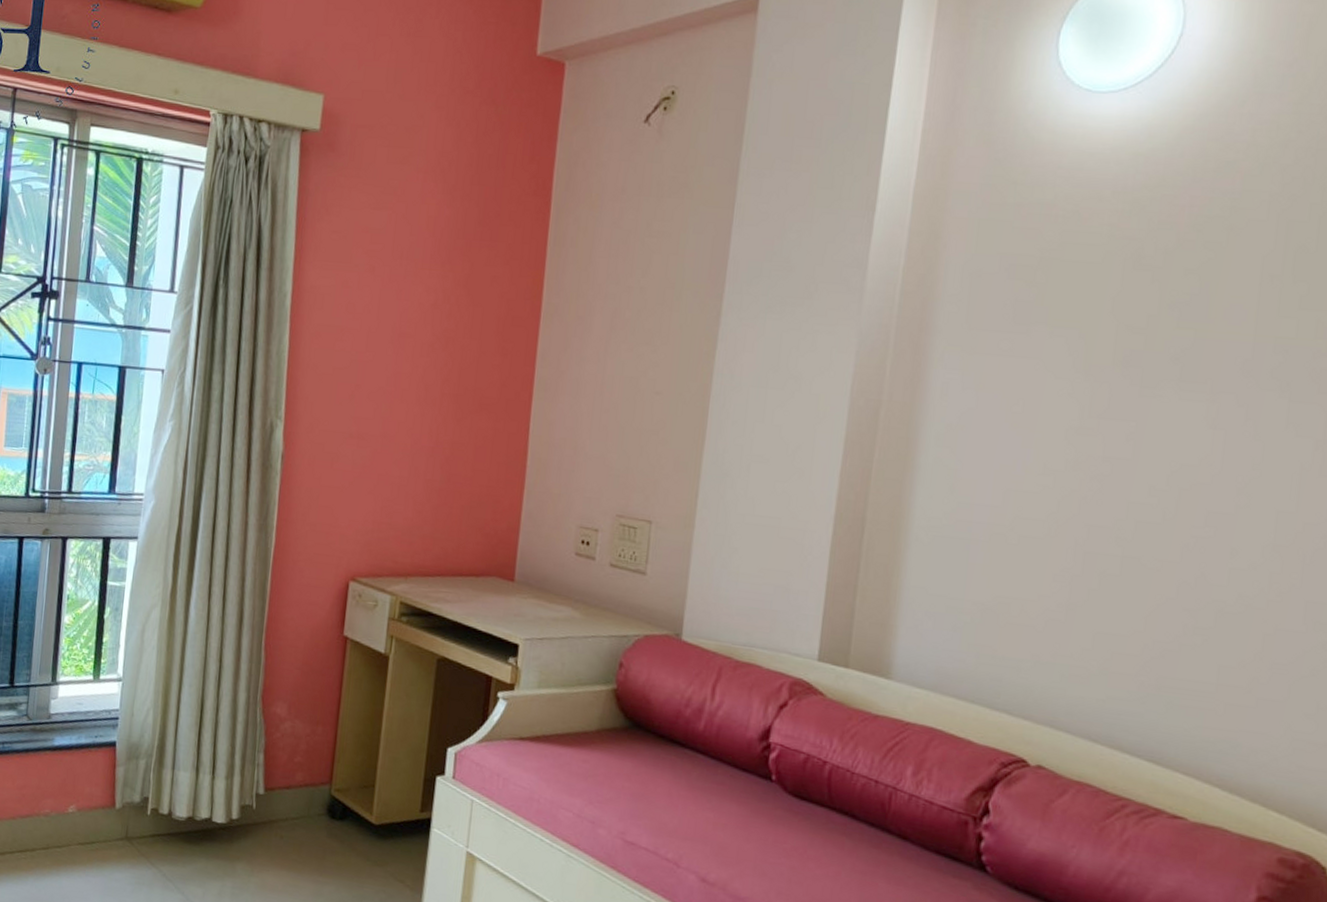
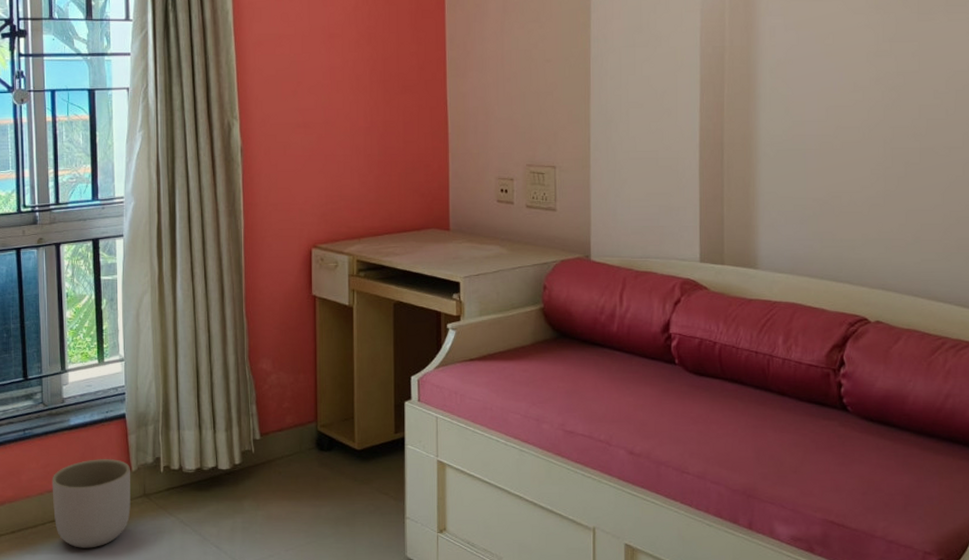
planter: none [24,788,114,889] -> present [52,459,131,548]

